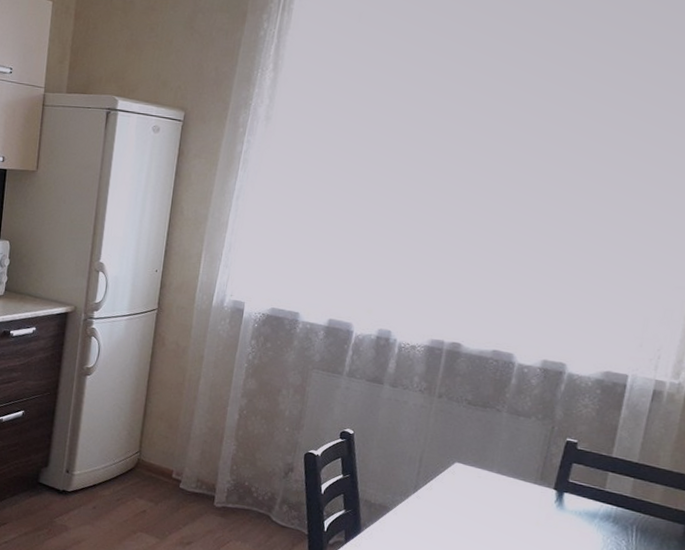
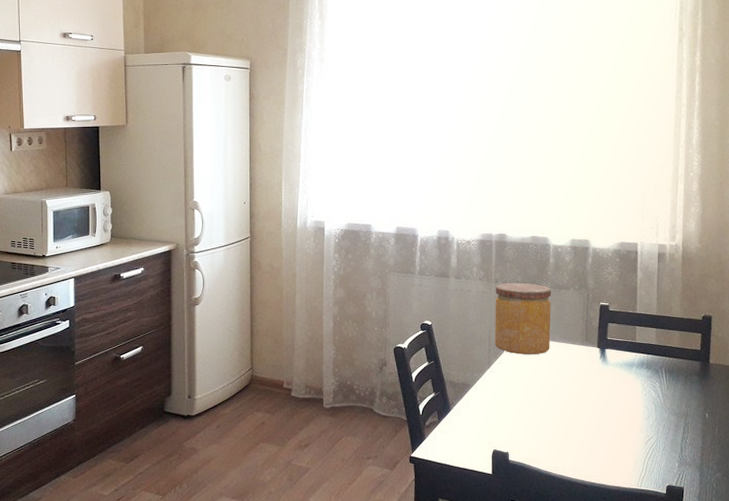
jar: none [426,399,508,487] -> present [494,282,552,355]

